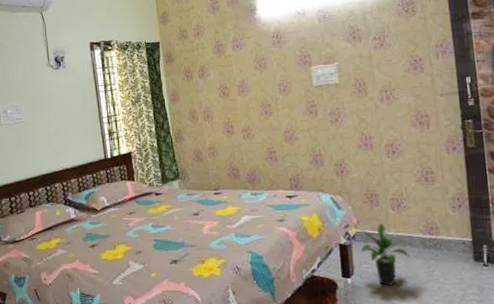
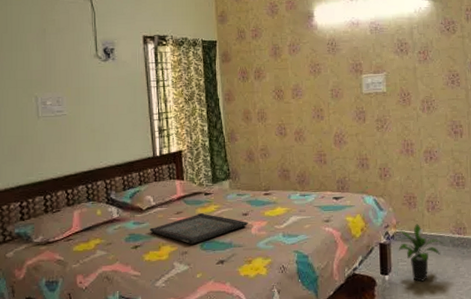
serving tray: none [104,213,200,245] -> present [149,213,249,245]

